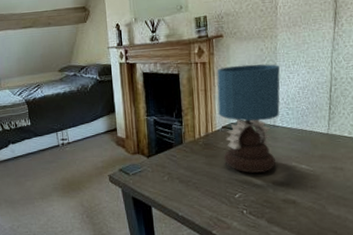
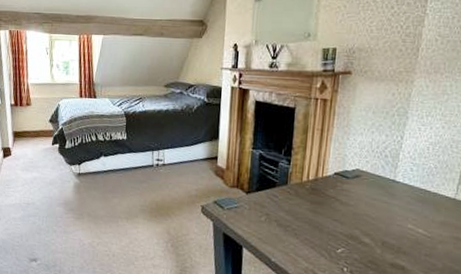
table lamp: present [217,64,280,173] -> none [331,107,411,230]

